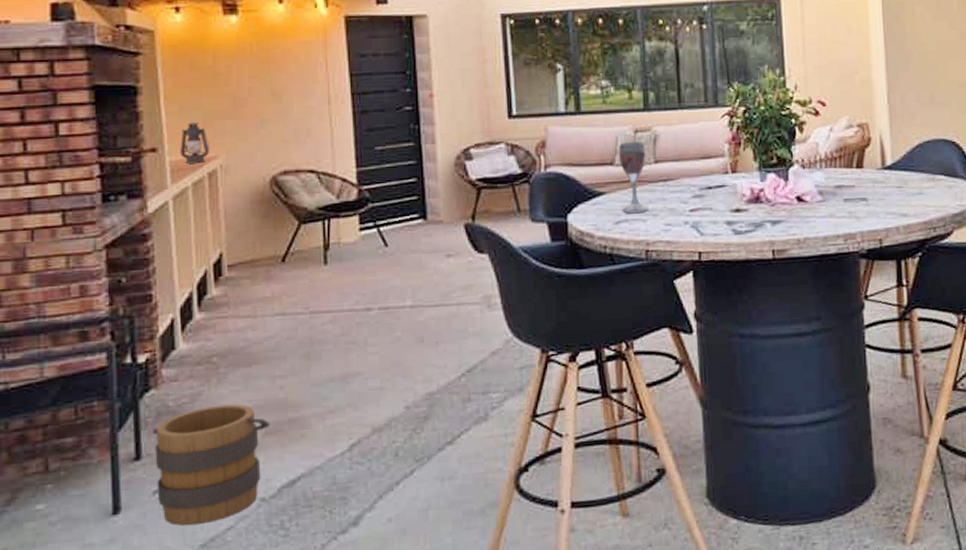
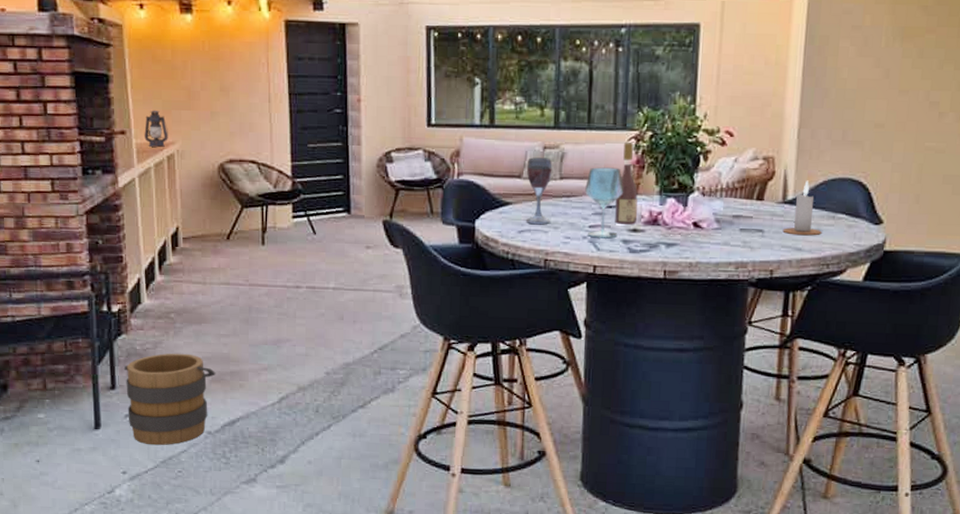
wine glass: none [682,146,722,222] -> present [585,167,624,239]
wine bottle: none [714,120,739,206] -> present [614,143,638,226]
candle: none [886,144,924,201] -> present [782,180,822,236]

